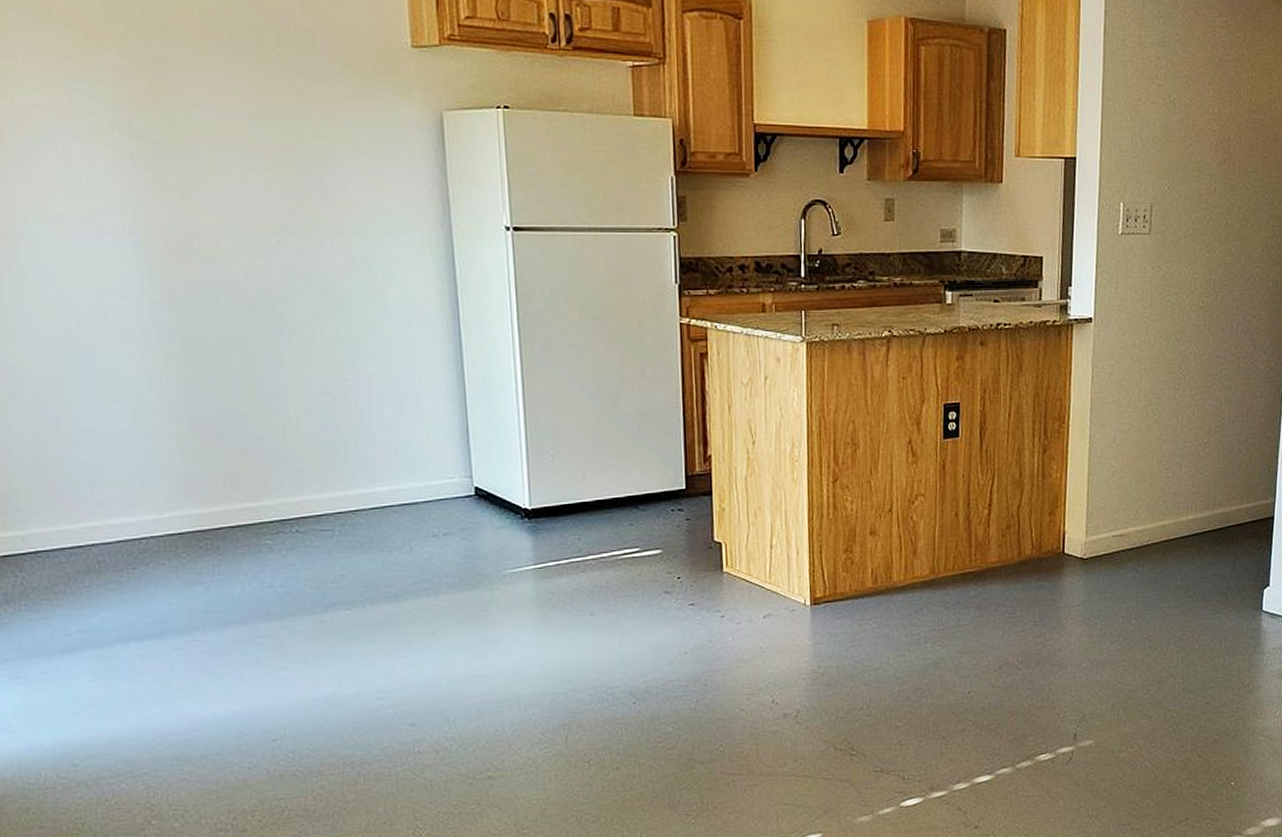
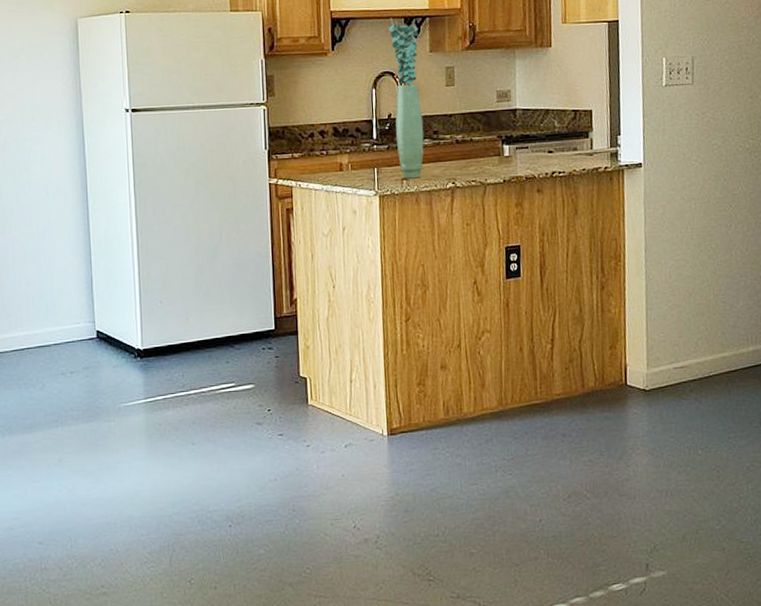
vase: none [820,137,859,325] -> present [388,18,424,179]

